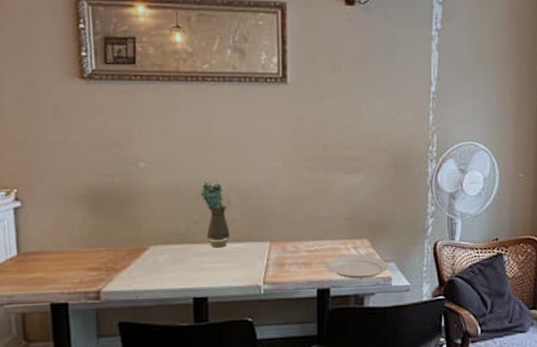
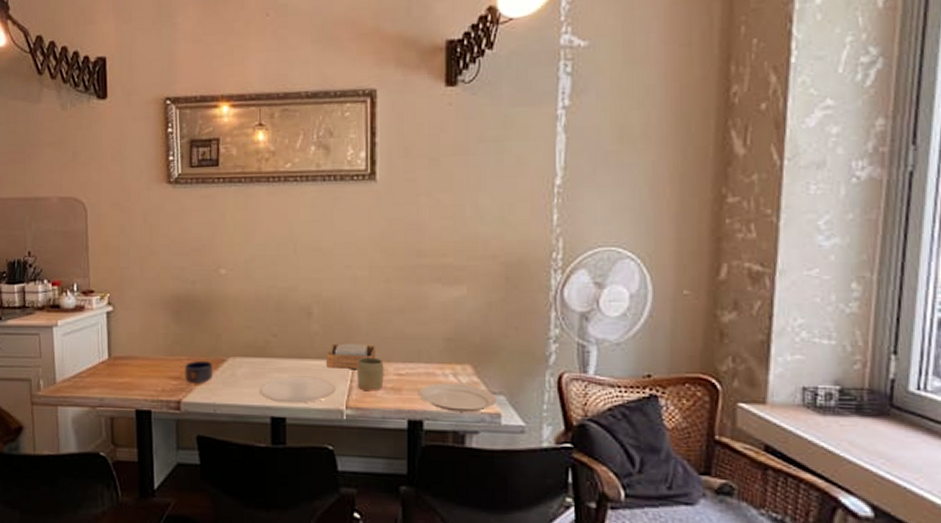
mug: none [103,250,134,274] -> present [184,360,213,385]
plate: none [181,258,255,284] -> present [259,376,337,404]
vase: present [200,181,230,248] -> none [280,290,311,364]
napkin holder: none [245,226,288,250] -> present [327,343,375,370]
mug: none [273,238,297,268] -> present [357,357,384,392]

